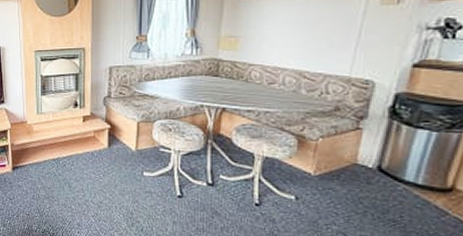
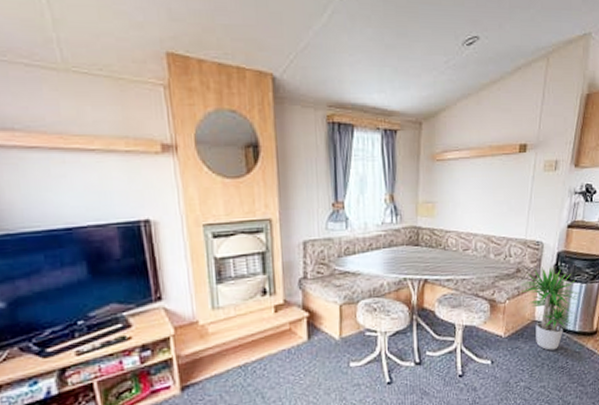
potted plant: none [339,107,427,200] -> present [520,266,579,351]

